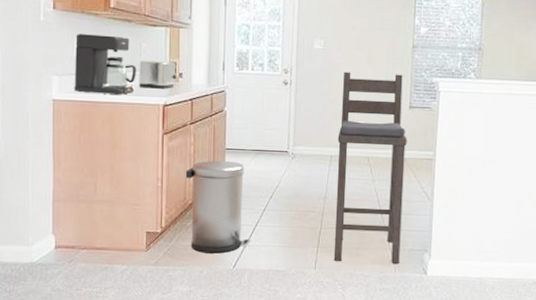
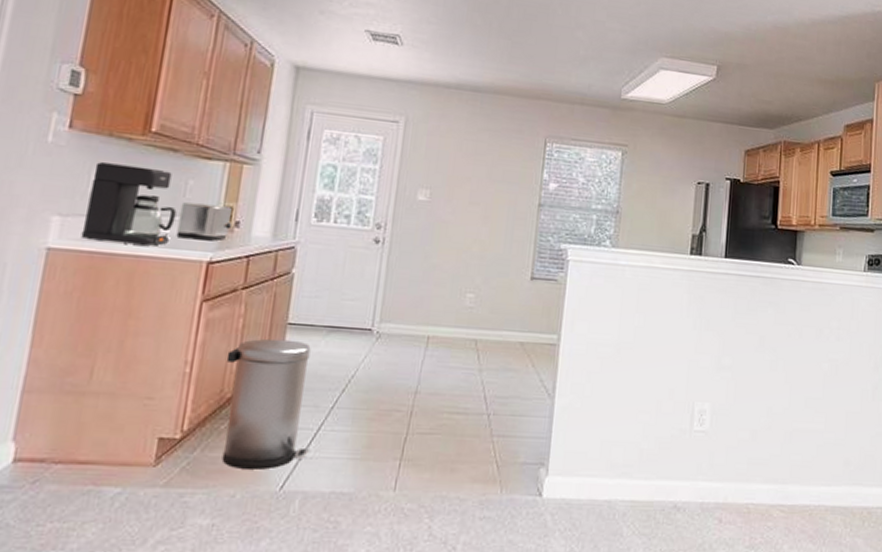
bar stool: present [333,71,407,264] -> none [420,230,526,482]

